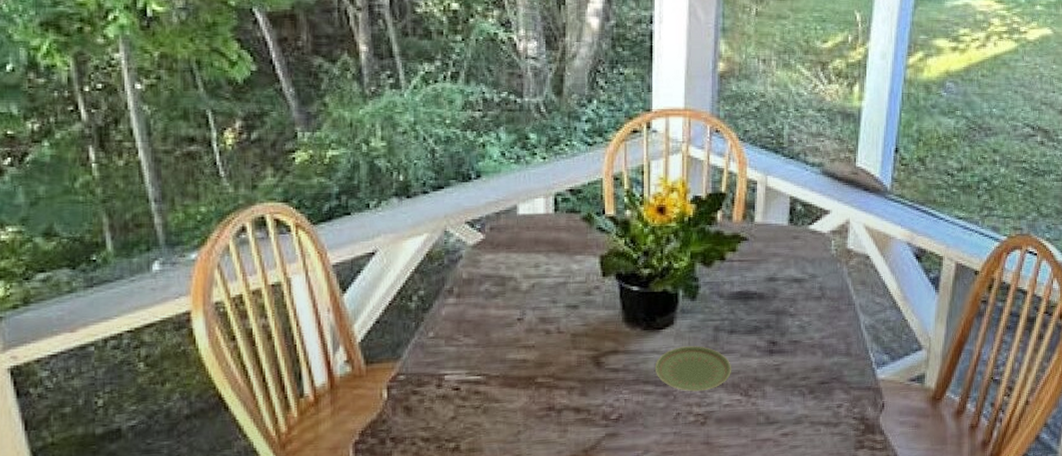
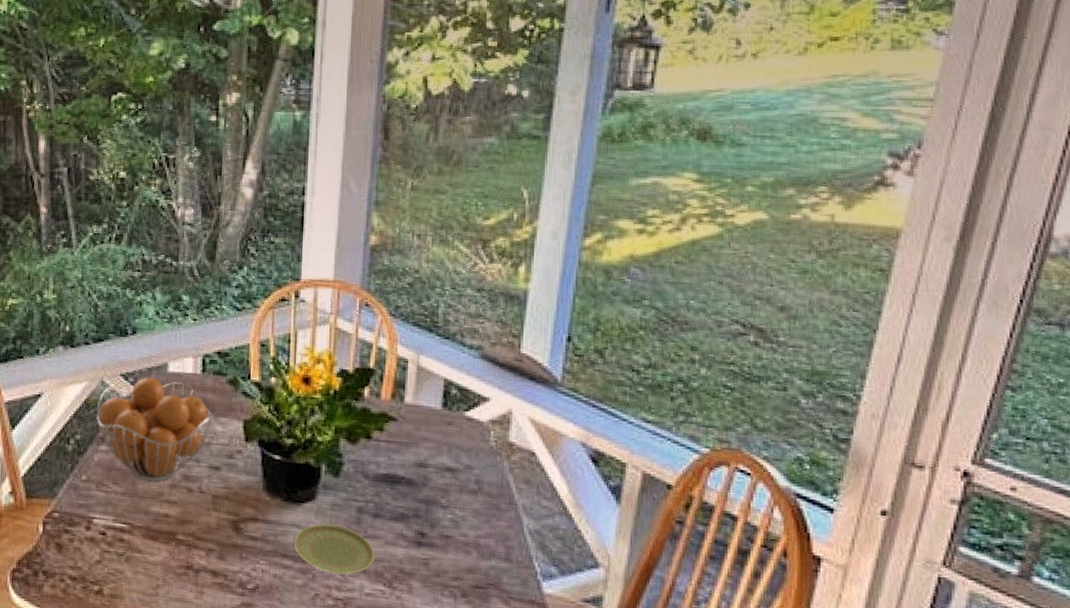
fruit basket: none [440,222,569,329] -> present [96,377,214,482]

